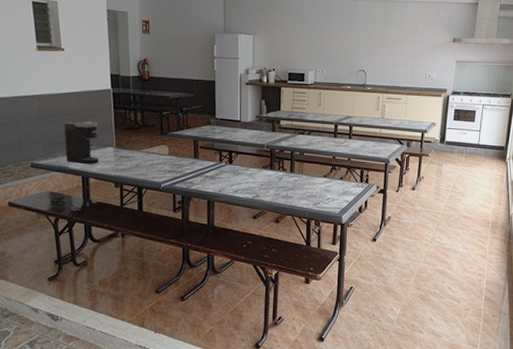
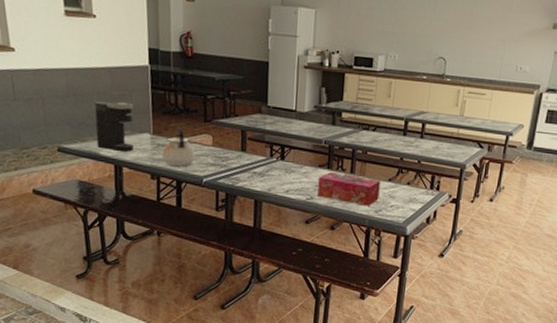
kettle: none [124,139,154,174] -> present [162,126,195,166]
tissue box: none [263,172,317,200] -> present [317,171,381,206]

